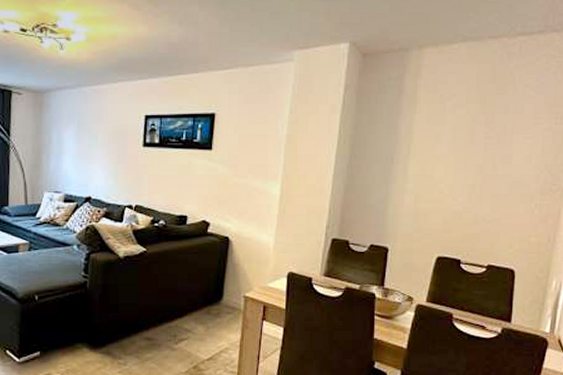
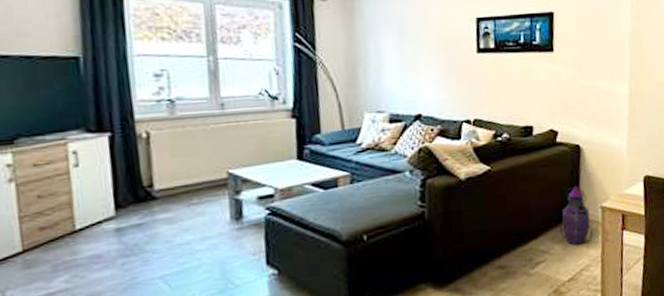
lantern: none [204,275,234,328] -> present [559,186,593,245]

